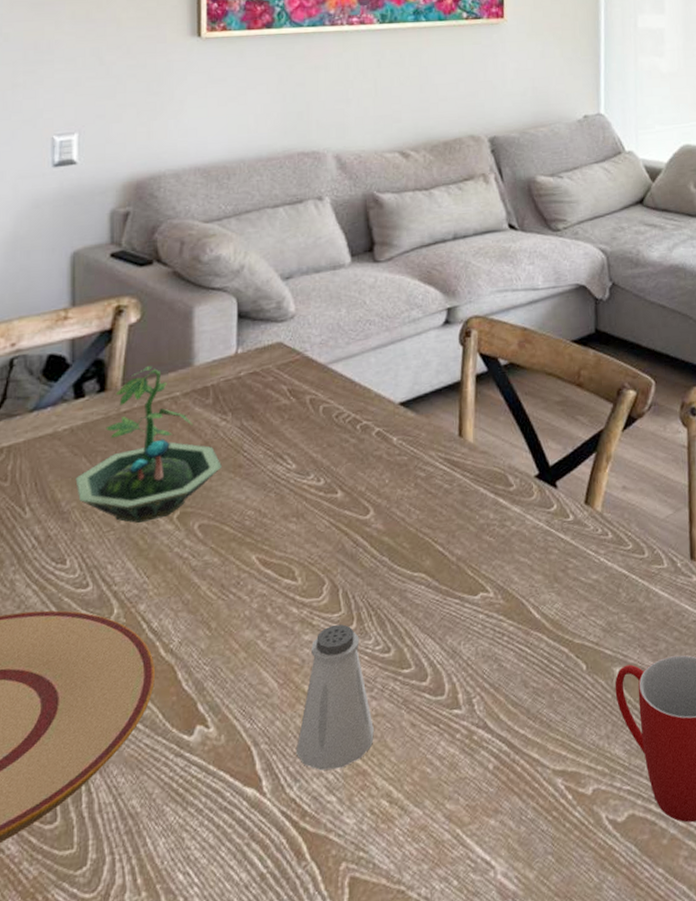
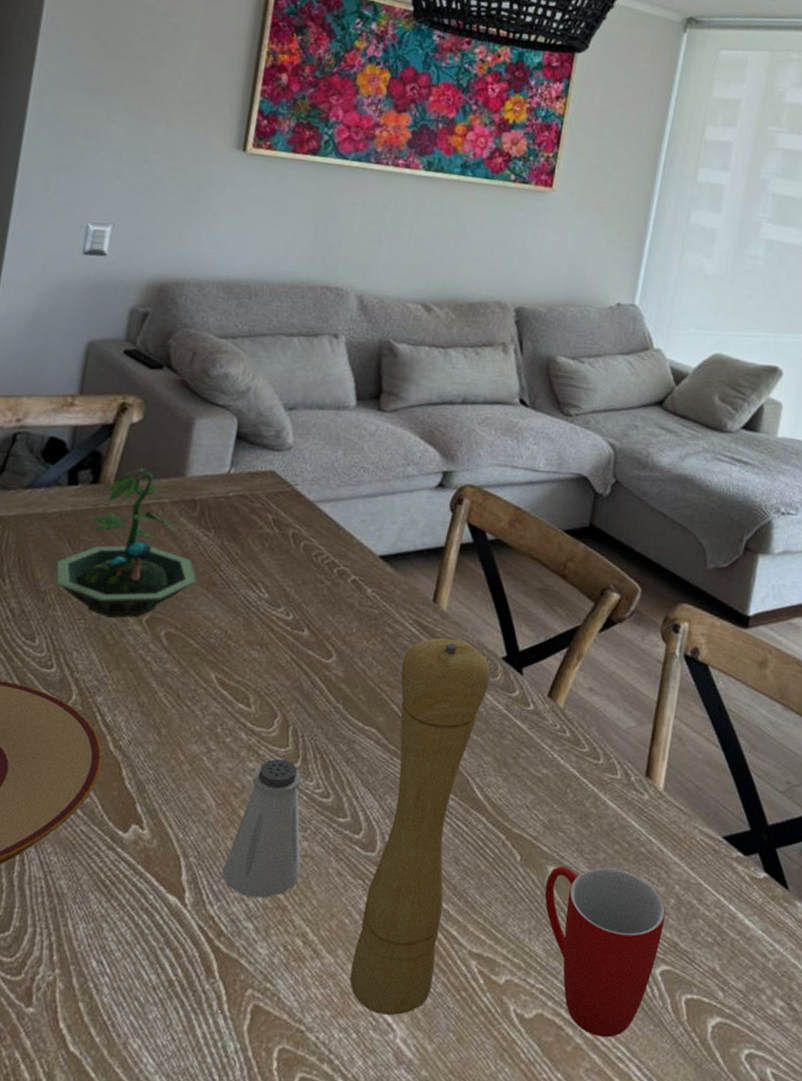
pepper mill: none [439,468,527,855] -> present [349,638,491,1015]

